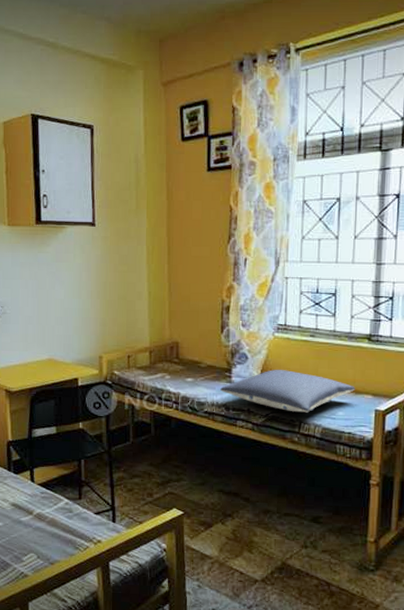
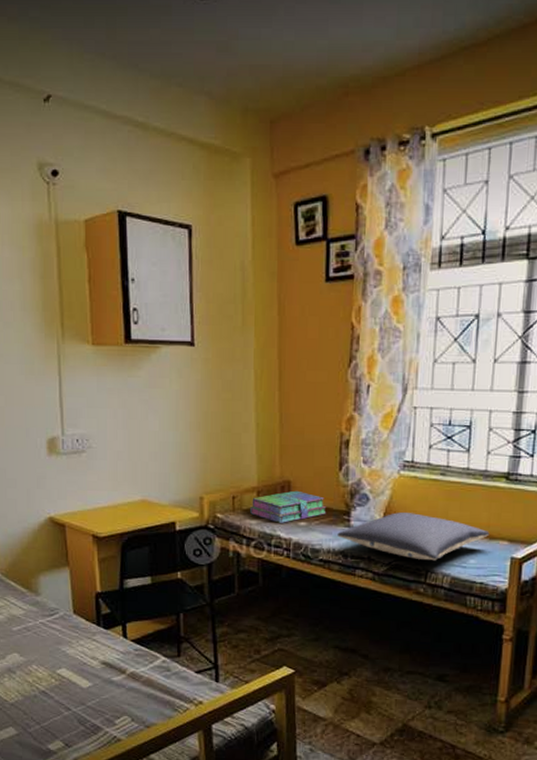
stack of books: none [143,350,211,379] -> present [250,490,327,523]

